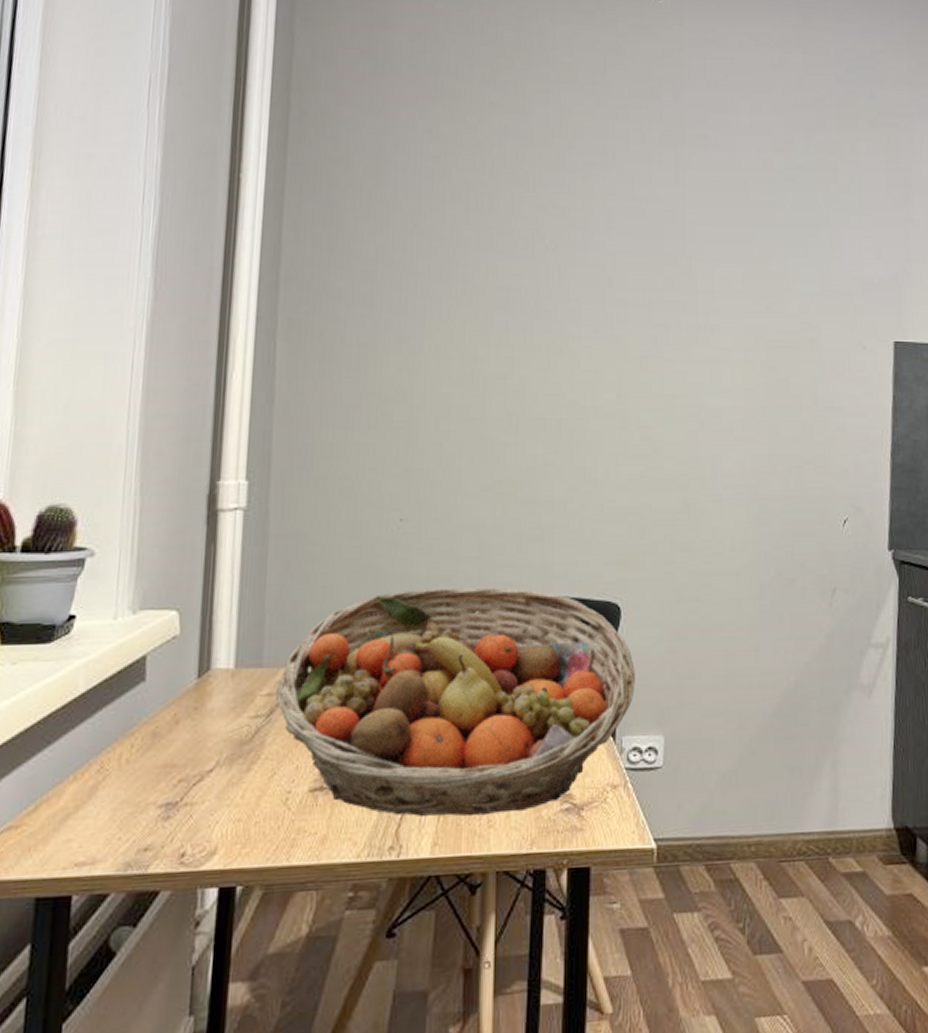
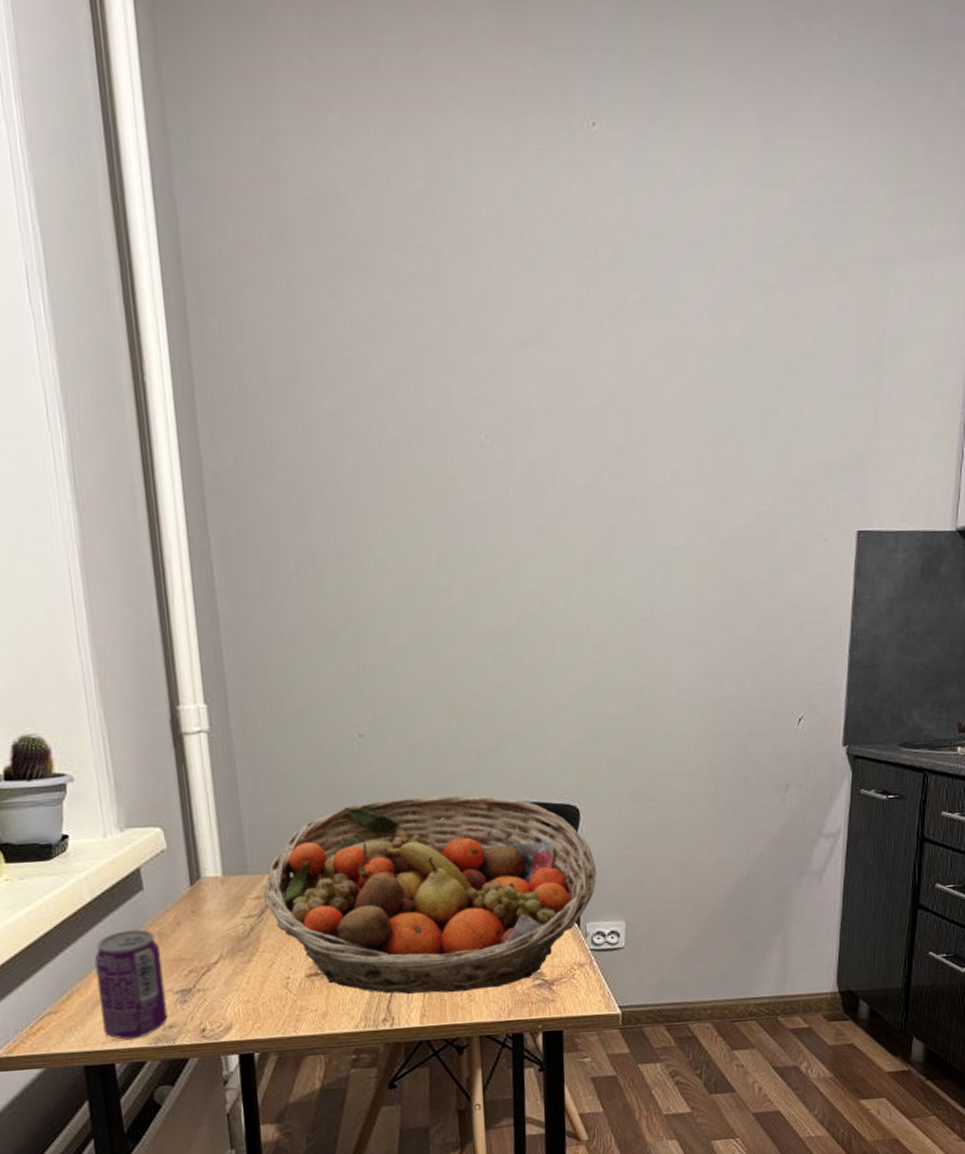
beverage can: none [68,727,152,865] -> present [94,929,168,1040]

